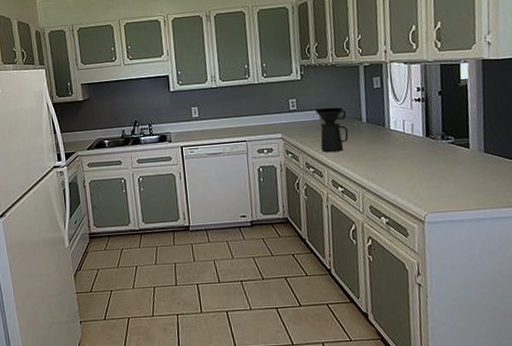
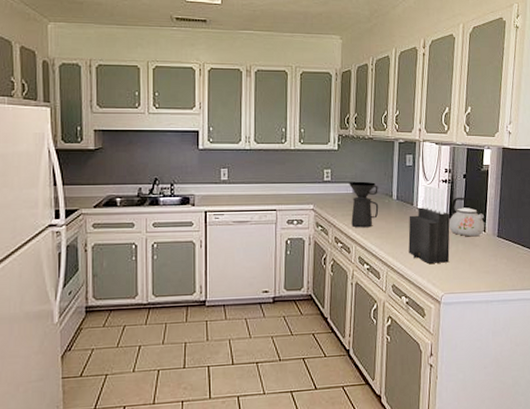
knife block: none [381,105,430,184] -> present [408,185,451,264]
kettle: none [426,114,468,155] -> present [449,197,485,237]

